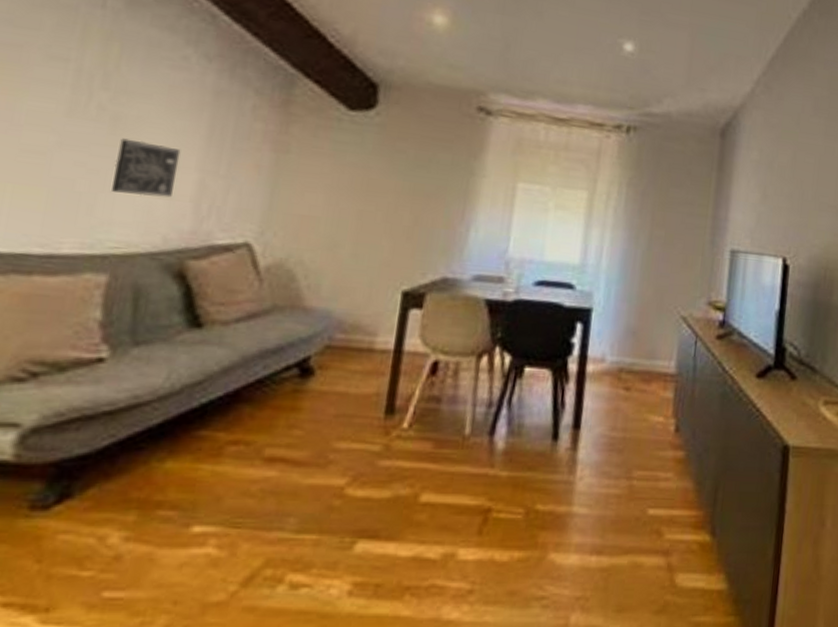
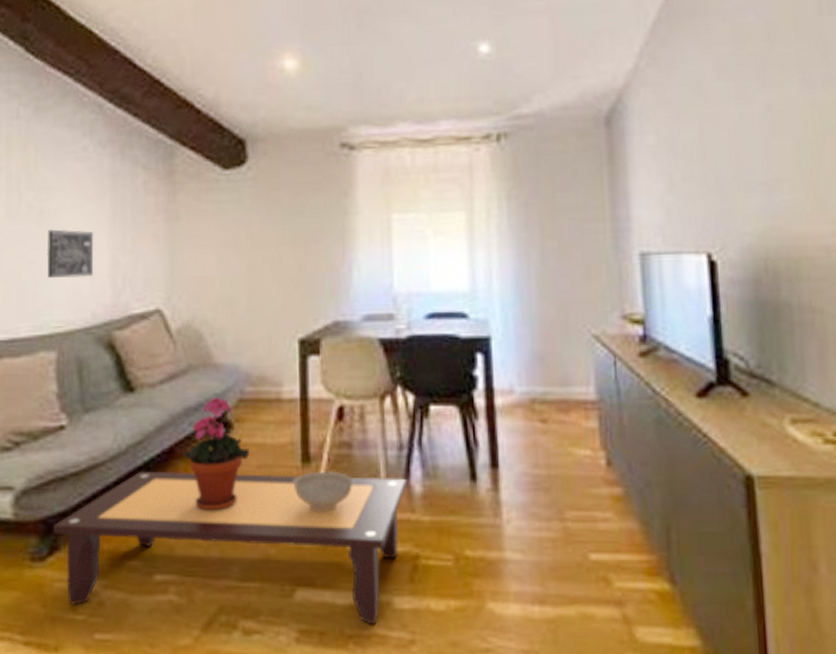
coffee table: none [66,413,491,576] -> present [52,471,408,625]
potted plant: none [250,341,330,460] -> present [182,396,250,511]
decorative bowl: none [372,423,437,465] -> present [293,471,353,513]

